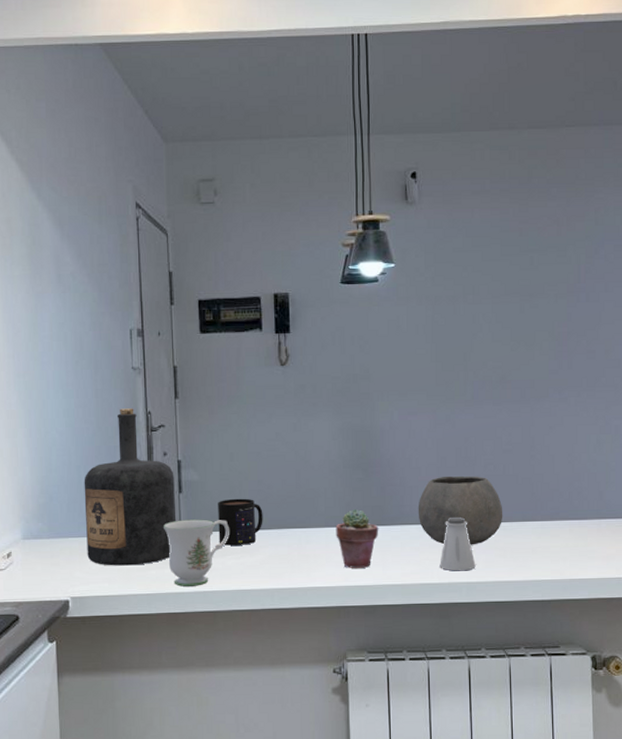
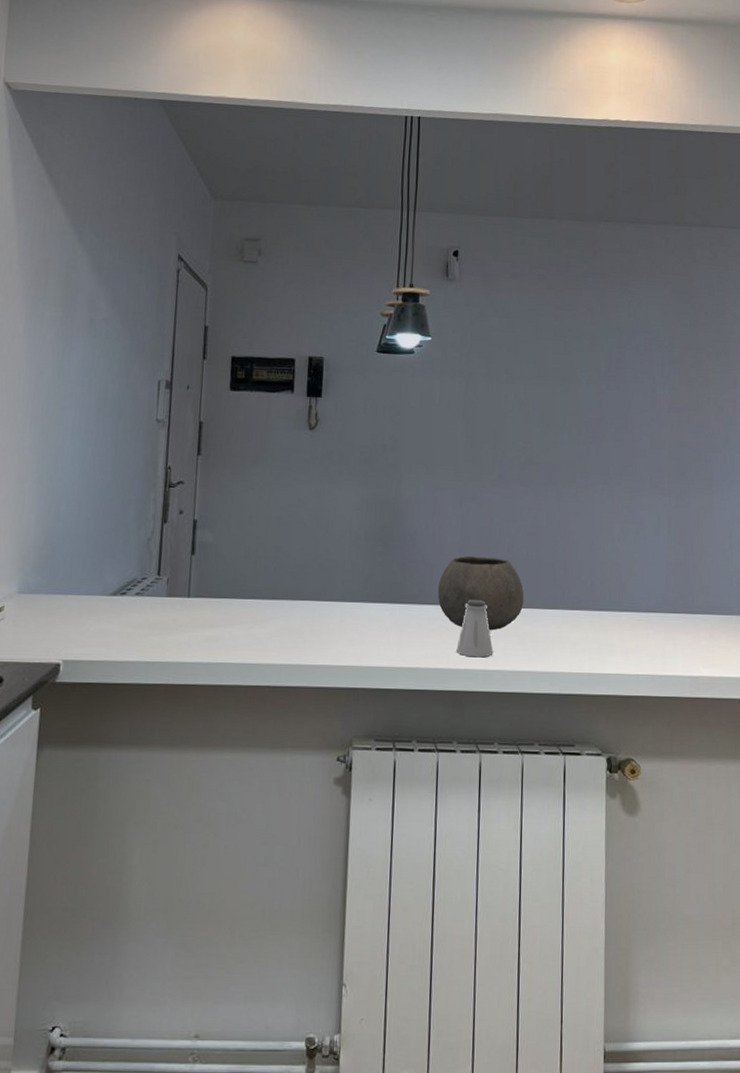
bottle: present [84,408,177,566] -> none [86,461,189,630]
mug: present [164,519,229,587] -> none [171,583,241,657]
mug: present [218,498,263,546] -> none [228,564,278,615]
potted succulent: present [335,509,379,568] -> none [351,585,397,648]

